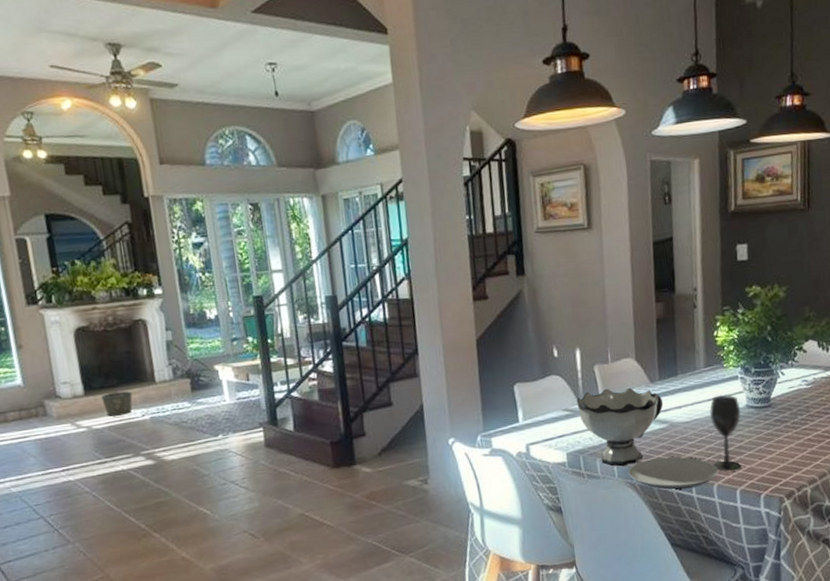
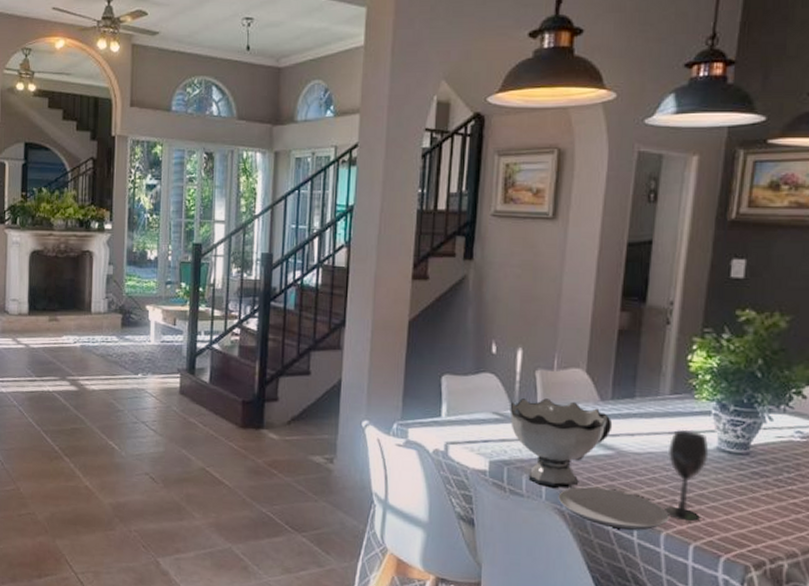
basket: present [101,391,133,417] -> none [42,316,69,339]

